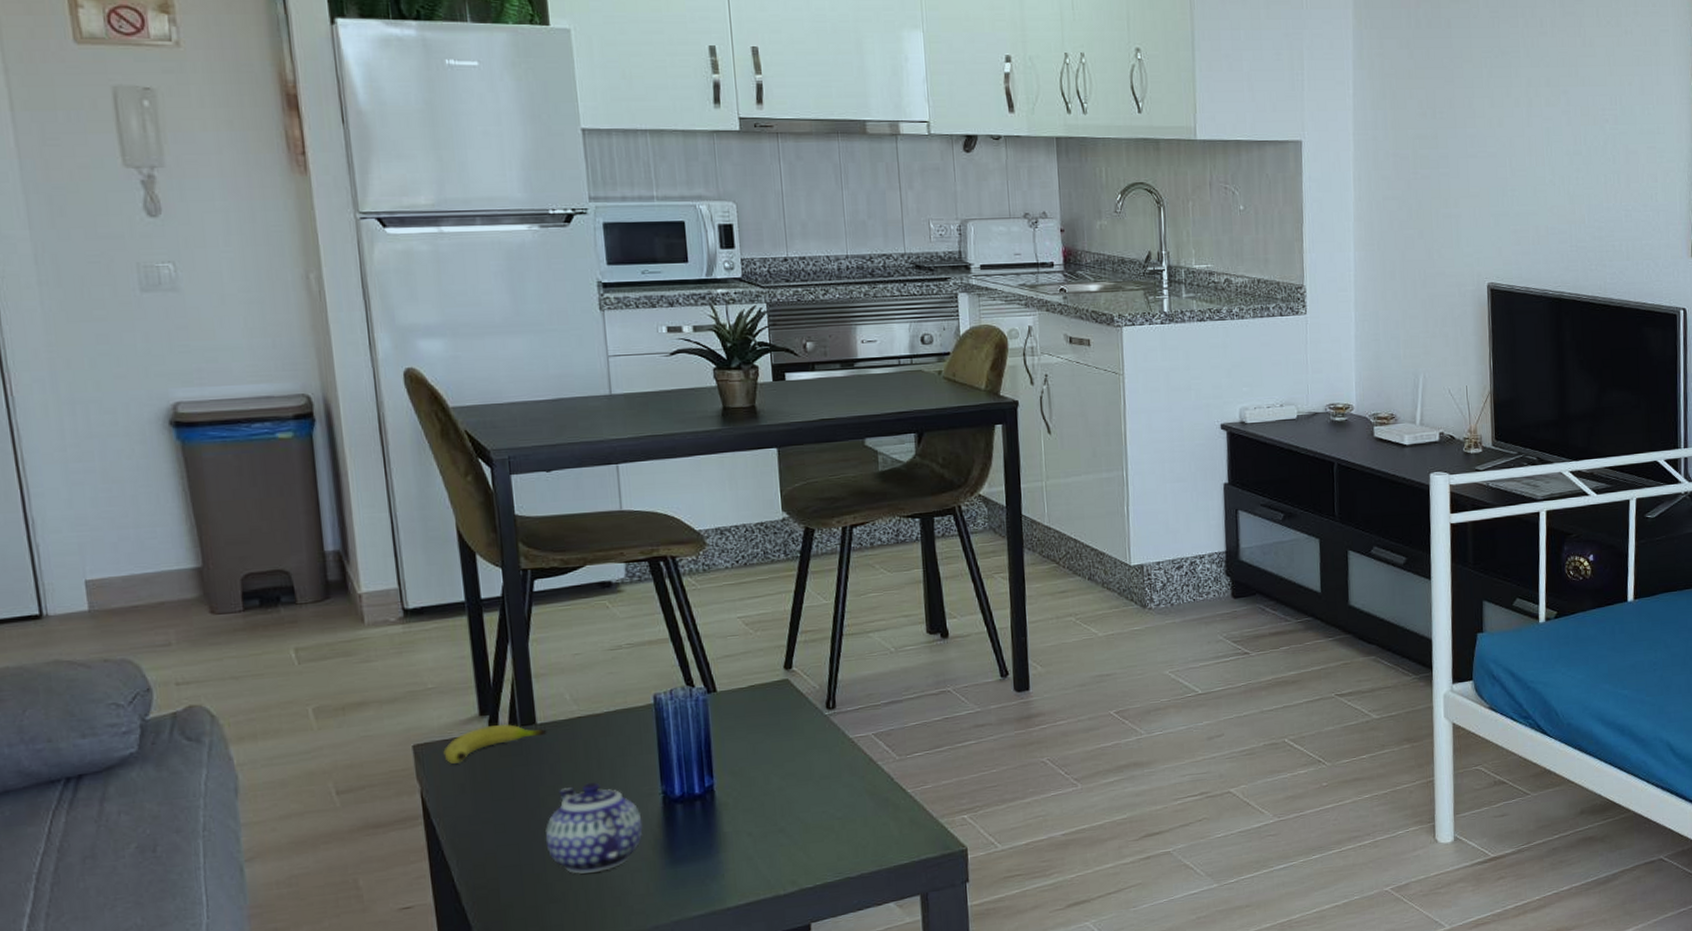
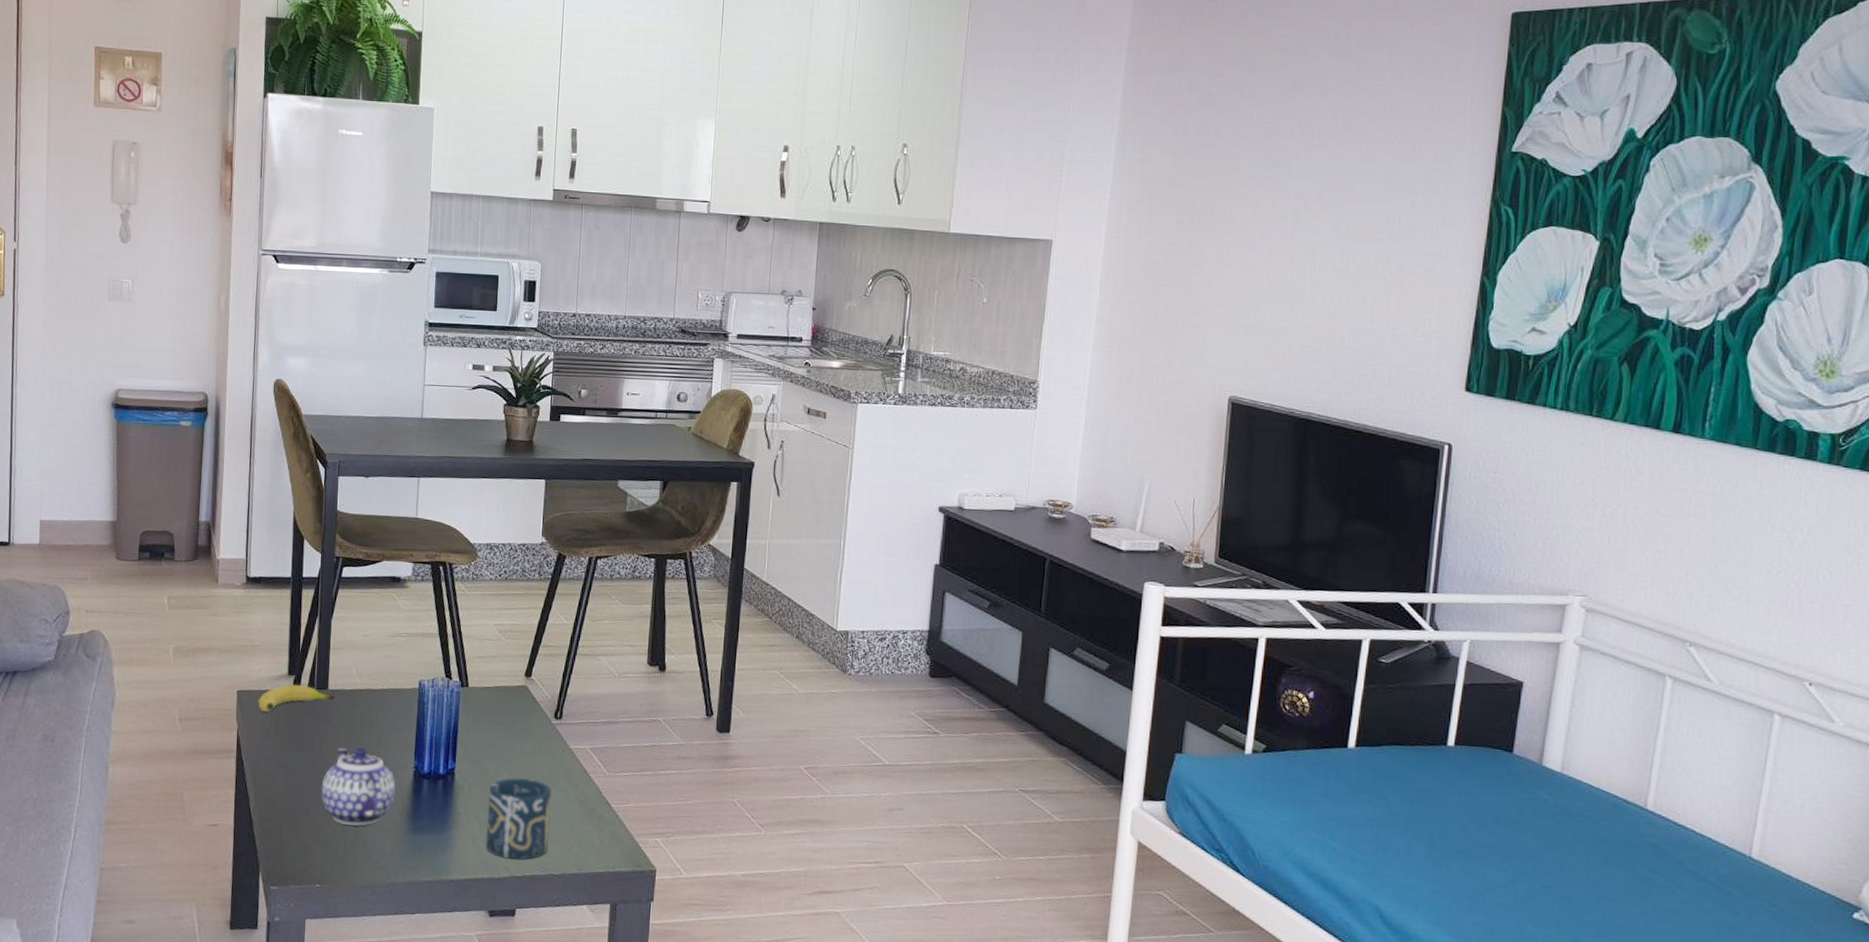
cup: none [759,779,839,872] -> present [486,777,551,861]

